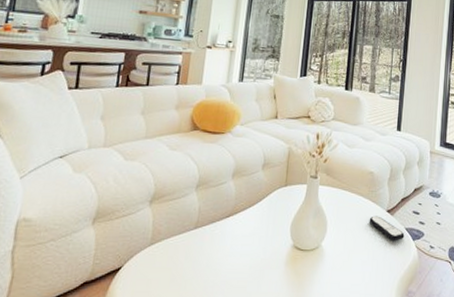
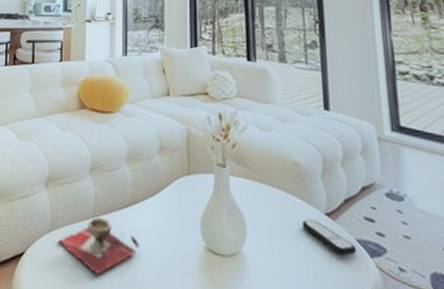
decorative bowl: none [158,228,237,278] -> present [58,217,140,274]

